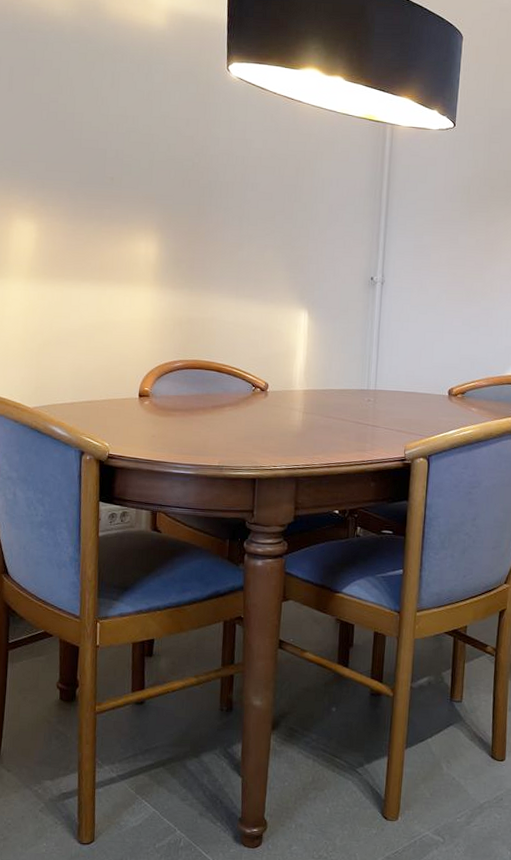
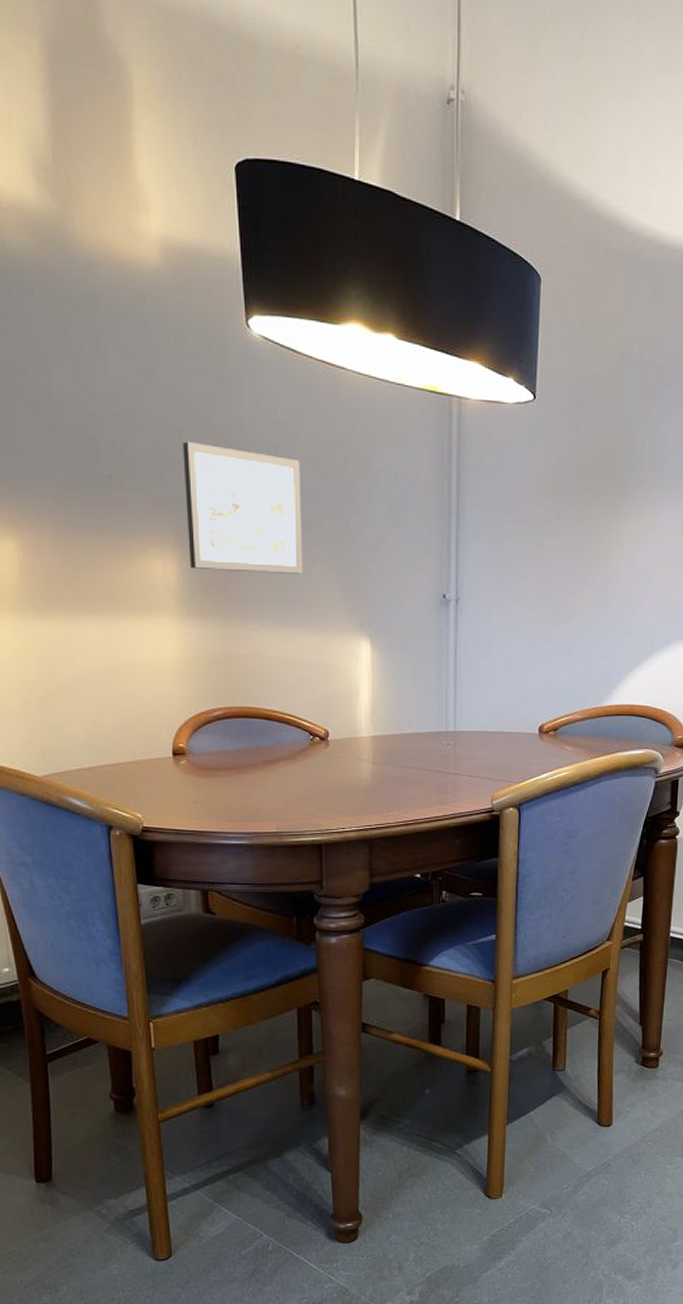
picture frame: none [167,153,261,257] -> present [182,441,303,574]

